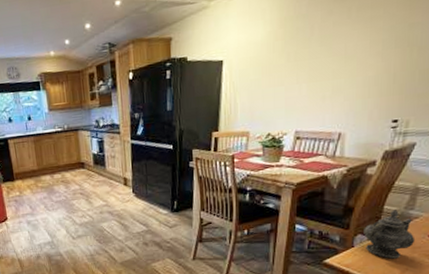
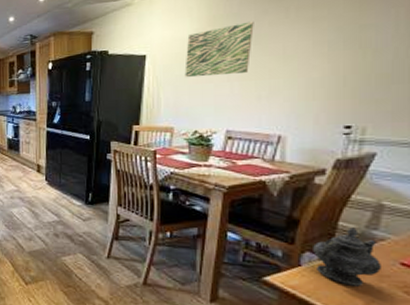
wall art: none [258,22,320,82] -> present [184,21,254,78]

